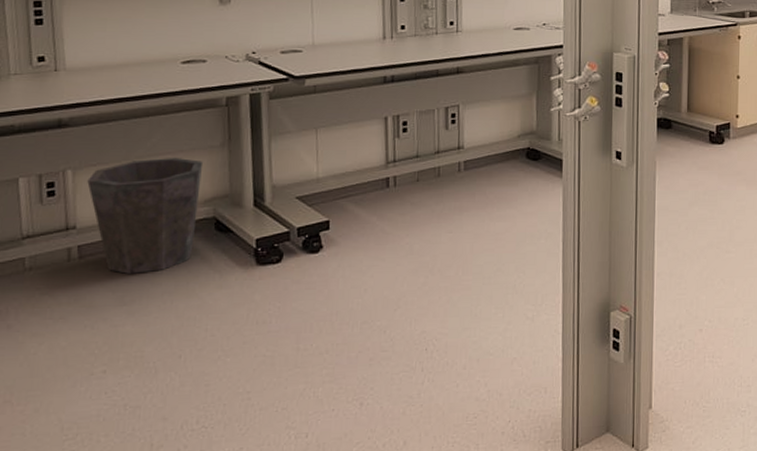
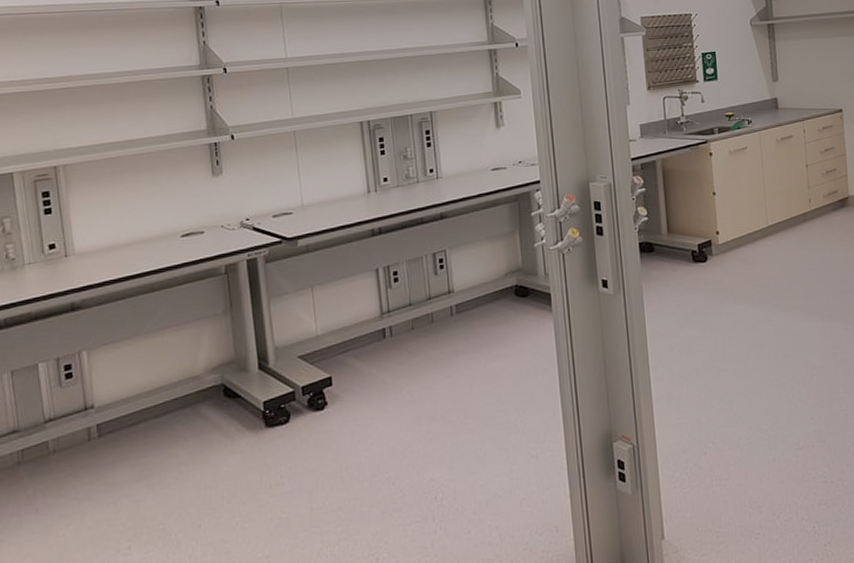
waste bin: present [87,158,204,274] -> none [102,328,209,448]

